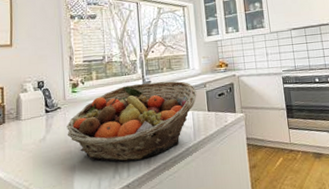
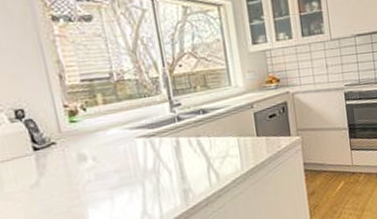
fruit basket: present [67,81,197,162] -> none [68,101,243,204]

